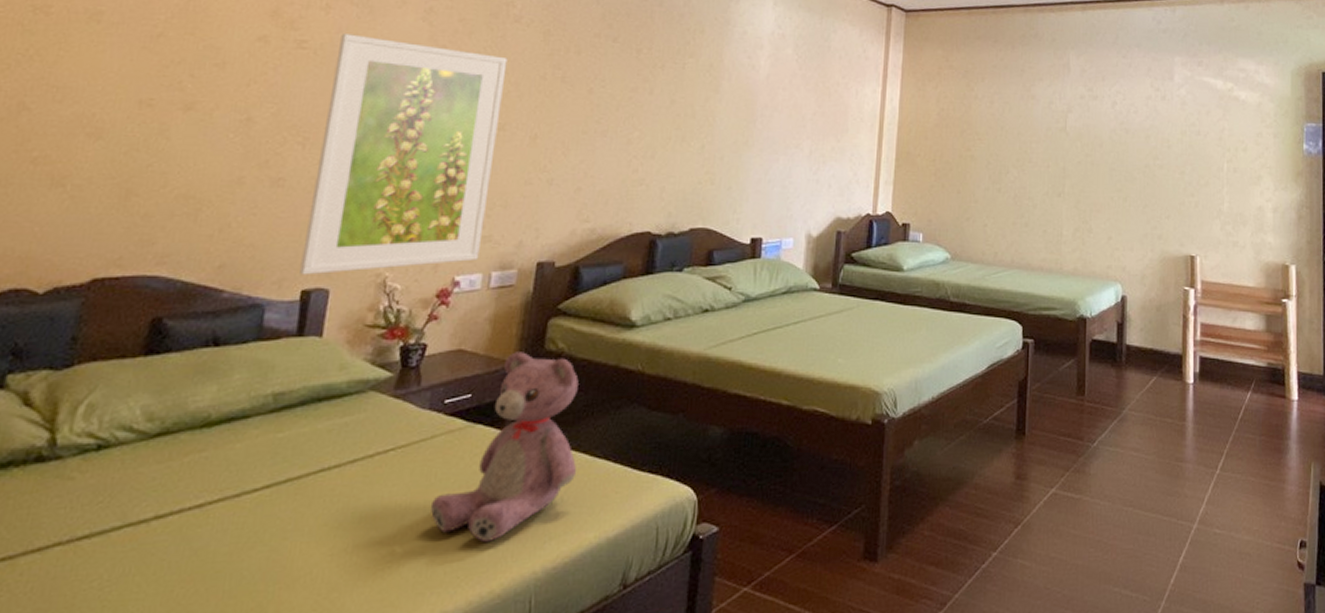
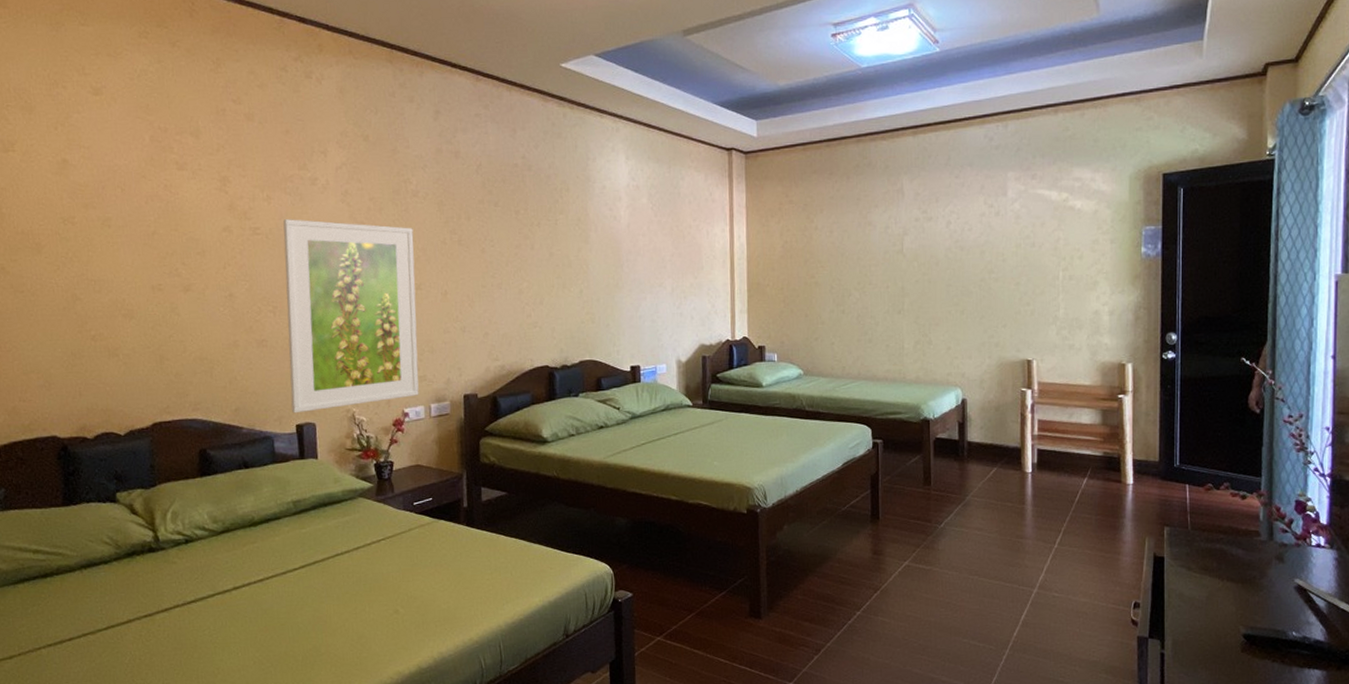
teddy bear: present [431,352,579,543] -> none [418,465,519,605]

